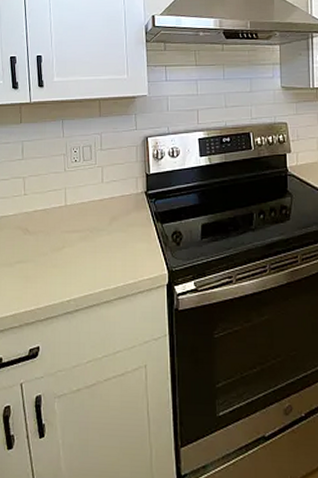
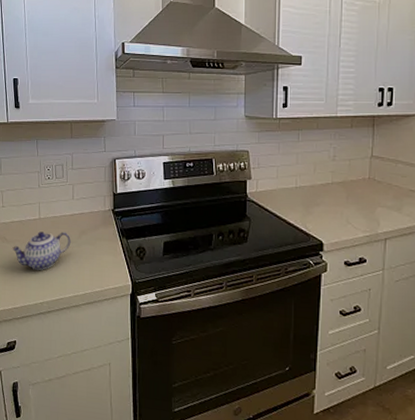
teapot: none [34,219,101,265] -> present [11,231,71,271]

